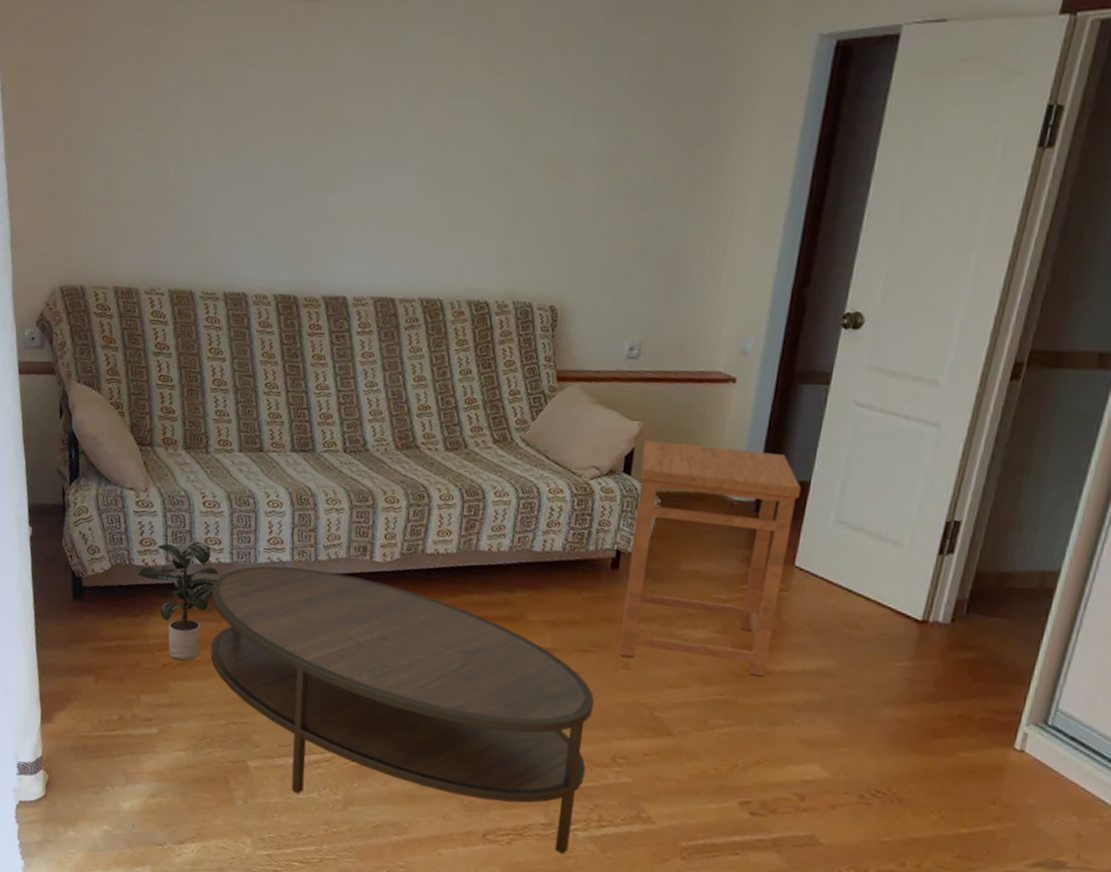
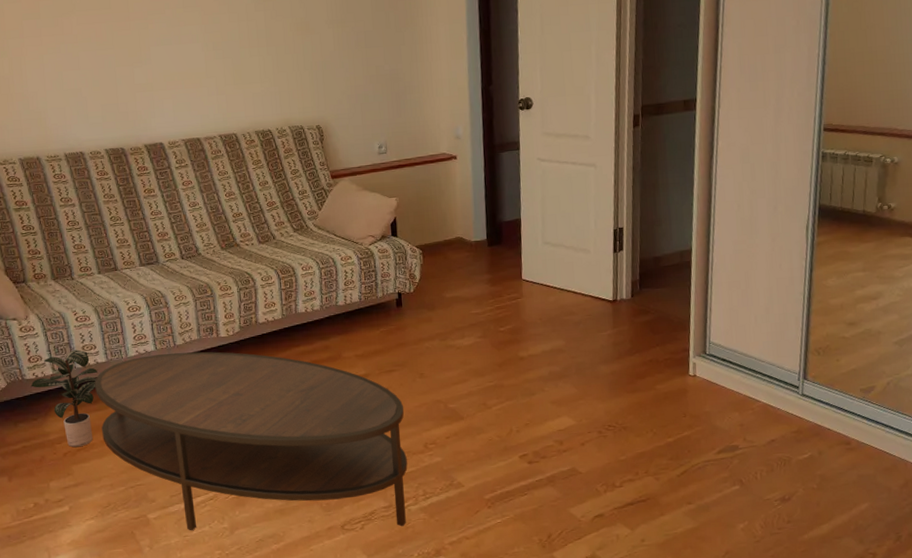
side table: present [619,439,802,677] -> none [402,203,518,369]

